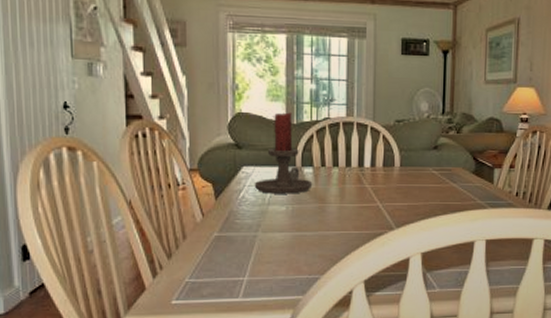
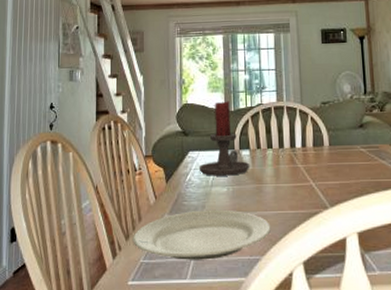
plate: none [176,229,332,279] -> present [133,209,271,260]

